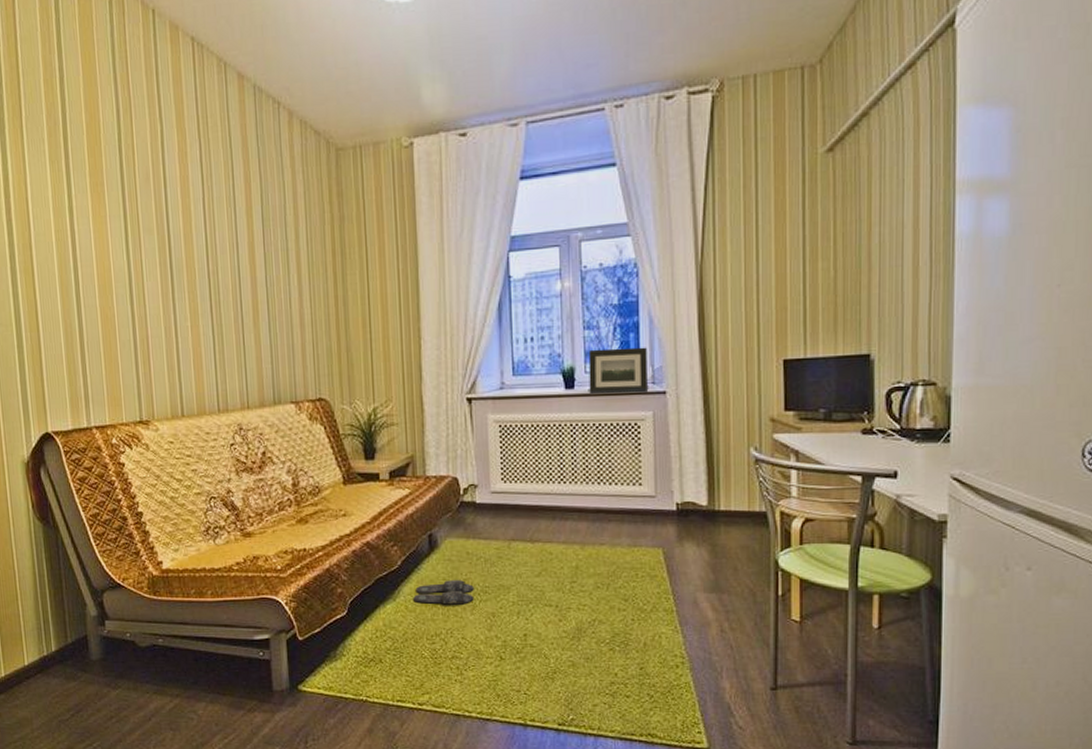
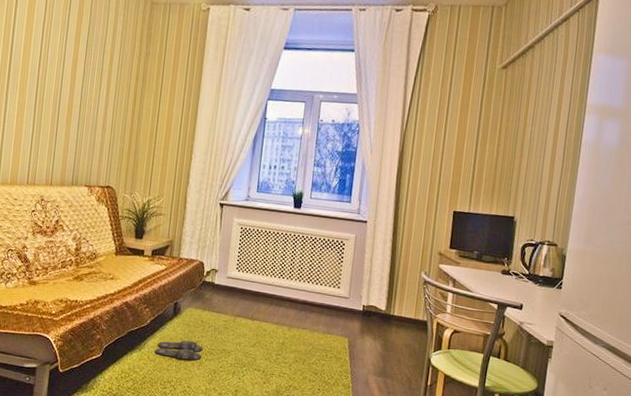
picture frame: present [588,347,647,395] -> none [311,181,358,220]

